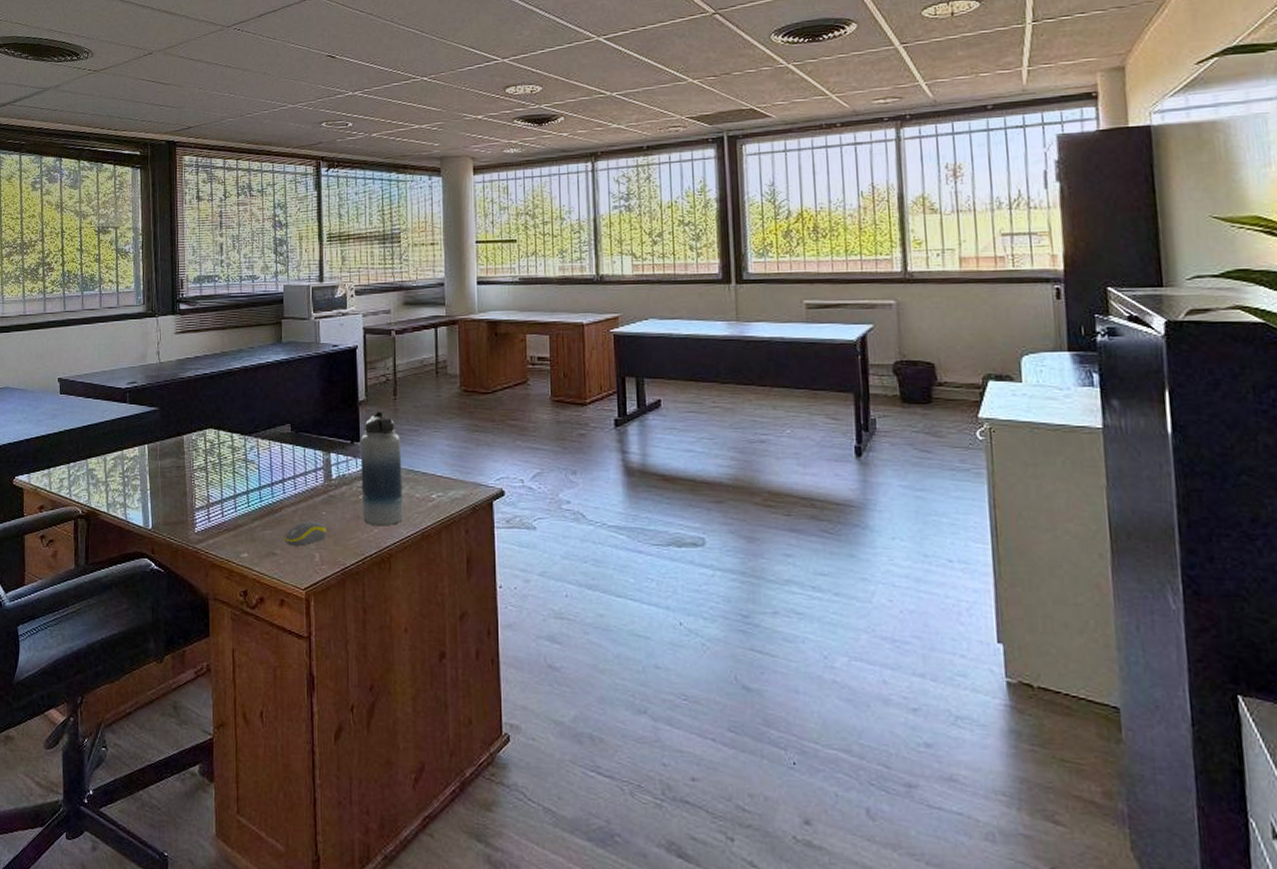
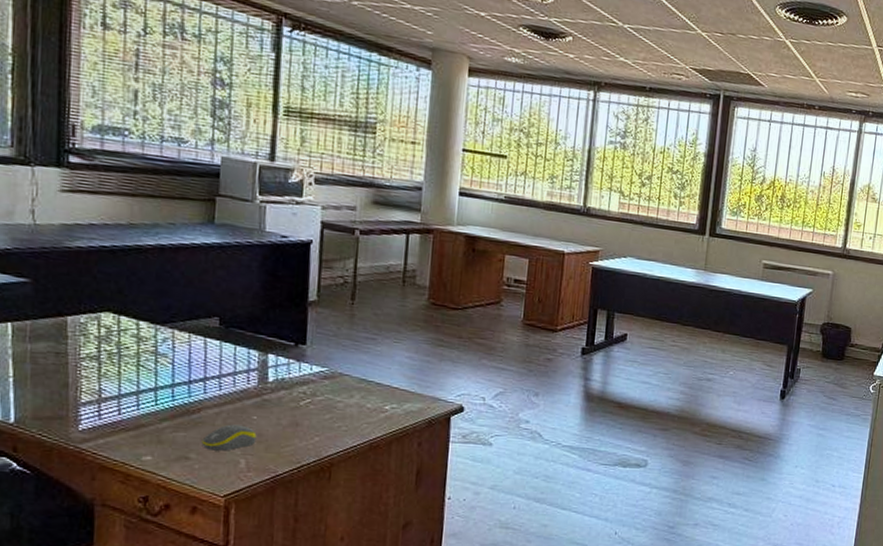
water bottle: present [360,411,403,526] -> none [302,314,355,435]

